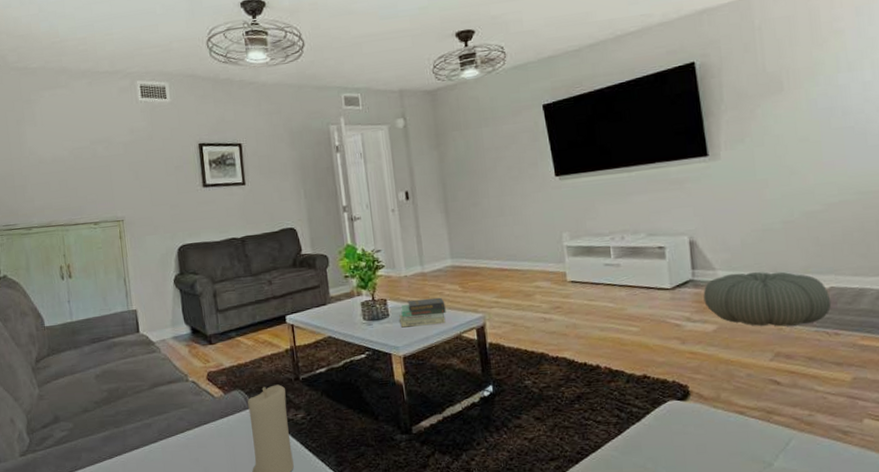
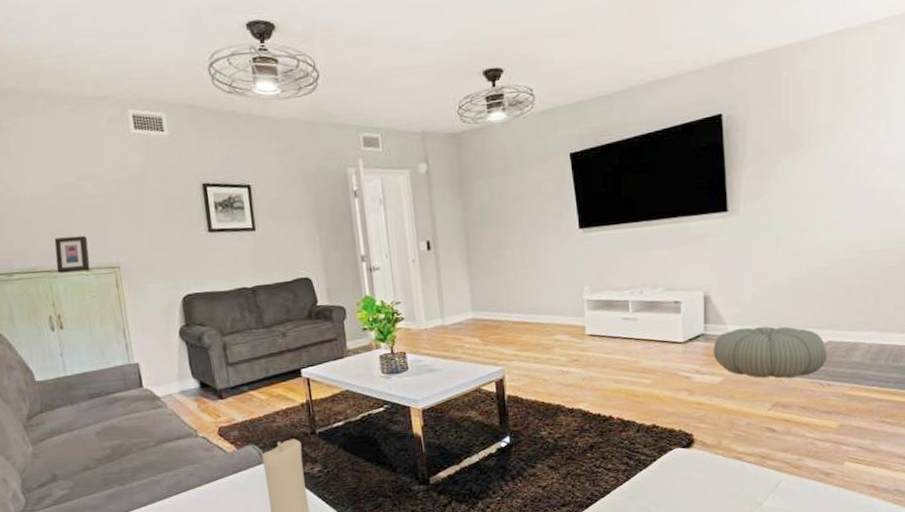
picture frame: none [68,192,98,227] -> present [54,235,91,273]
books: present [399,297,446,328] -> none [418,350,466,381]

